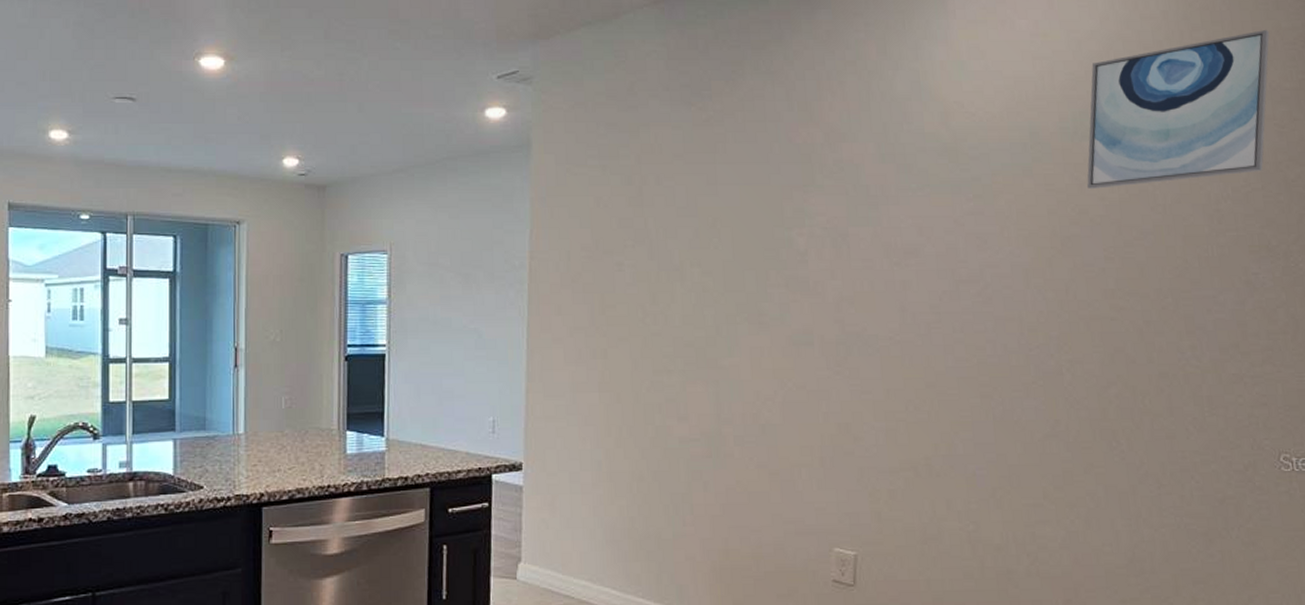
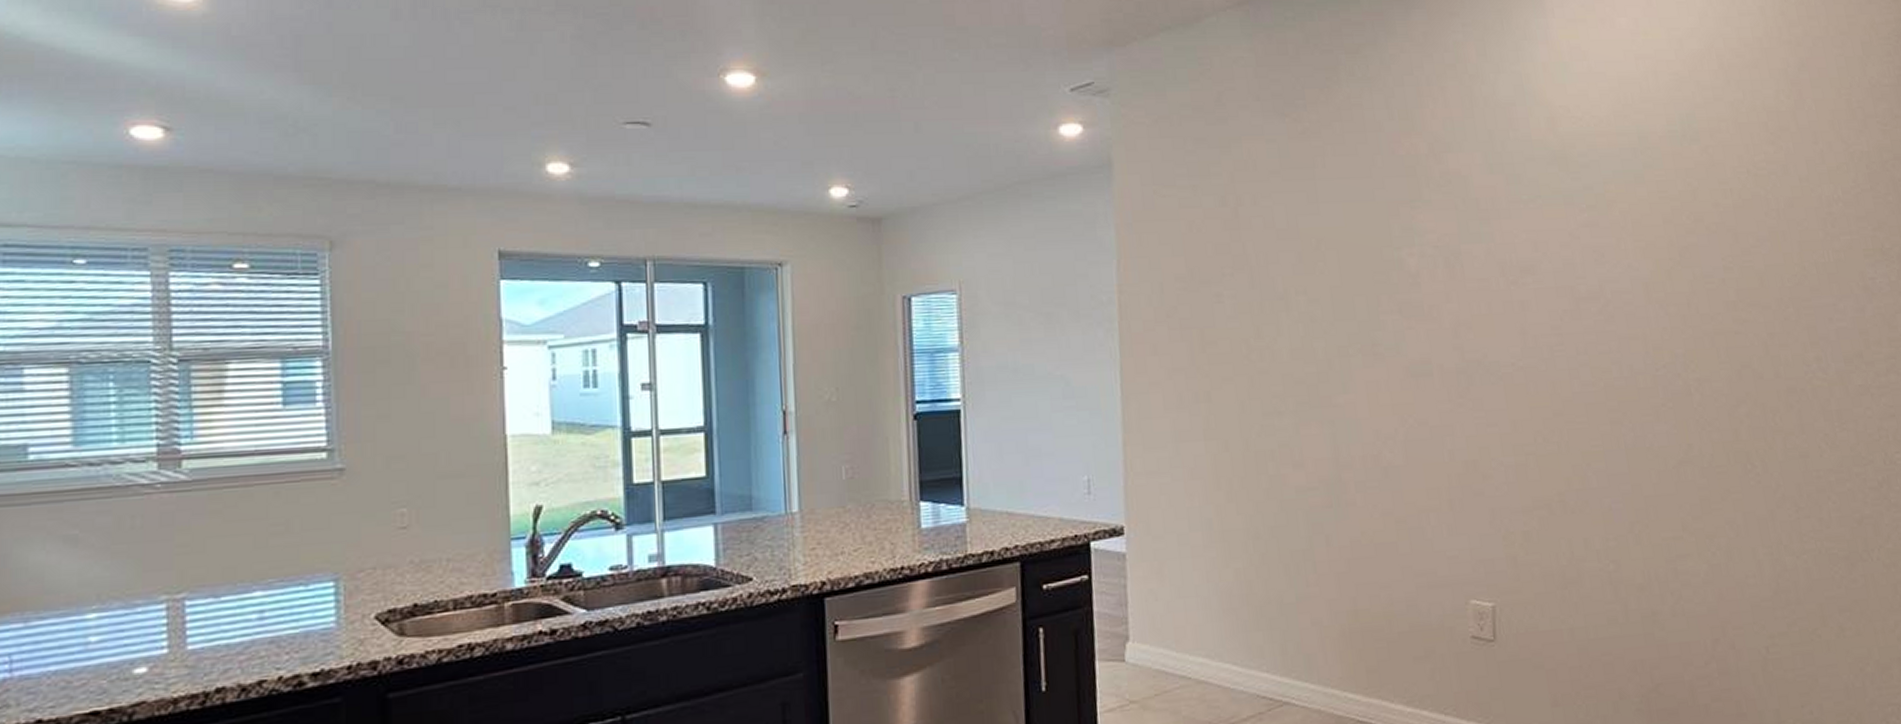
wall art: present [1087,29,1270,190] -> none [1694,24,1870,196]

